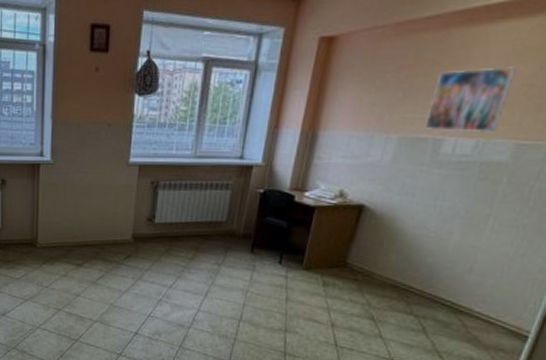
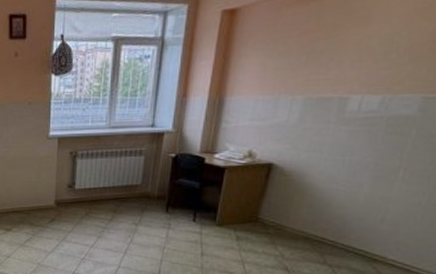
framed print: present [424,66,516,133] -> none [329,24,420,89]

